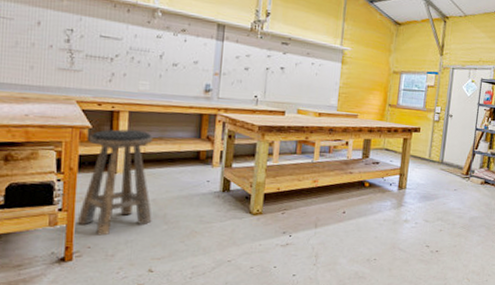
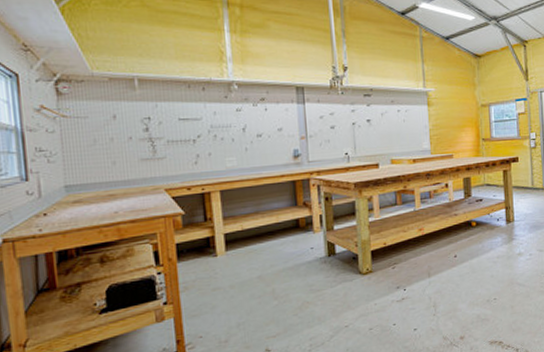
stool: present [77,129,154,236] -> none [183,208,261,323]

